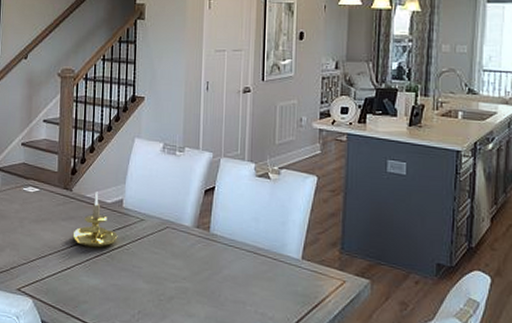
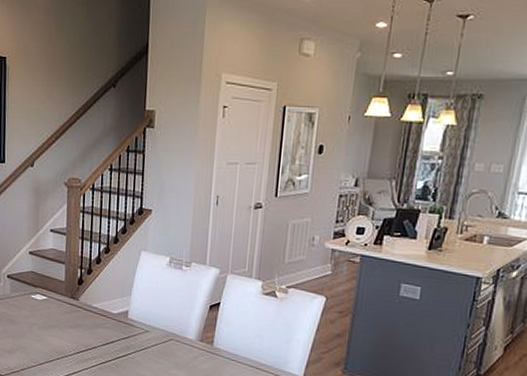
candle holder: present [72,191,118,248] -> none [79,302,123,356]

